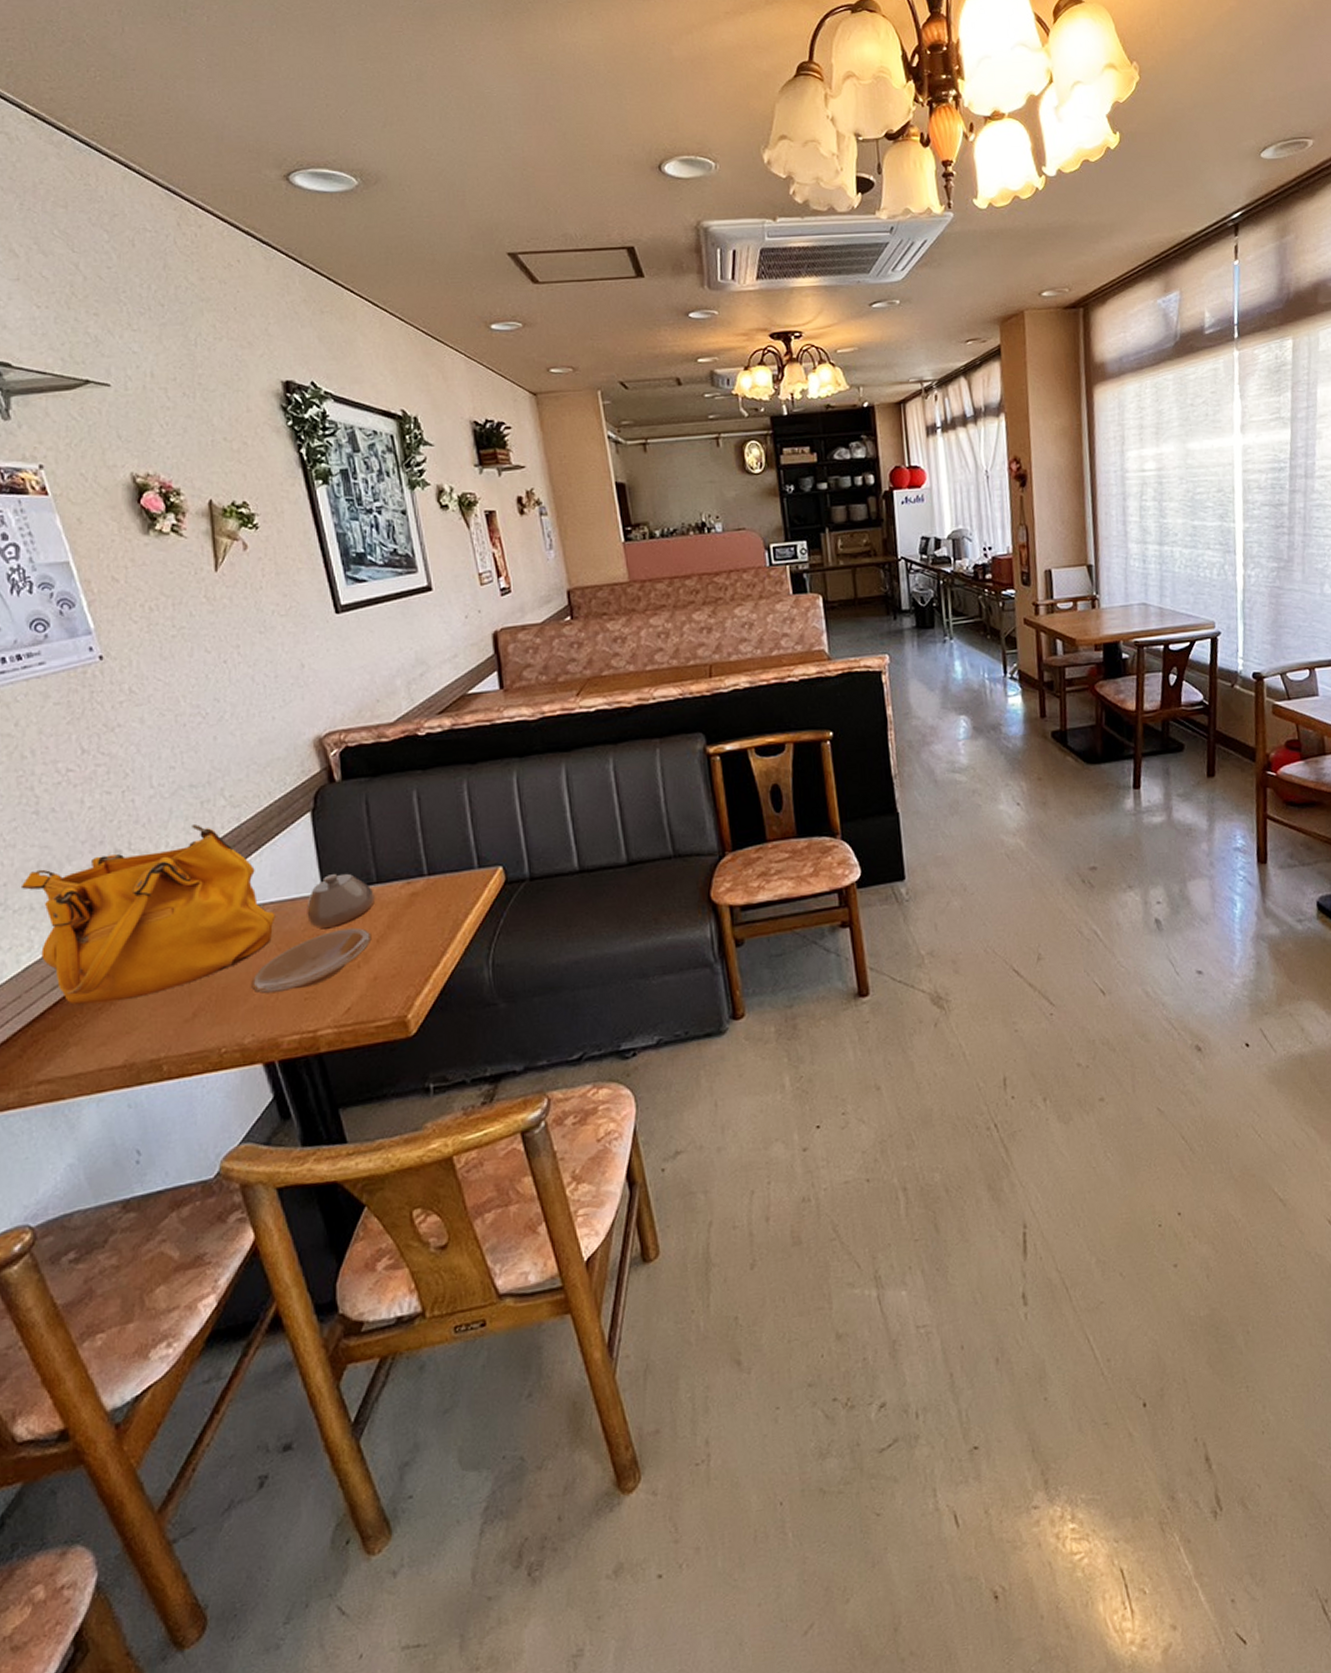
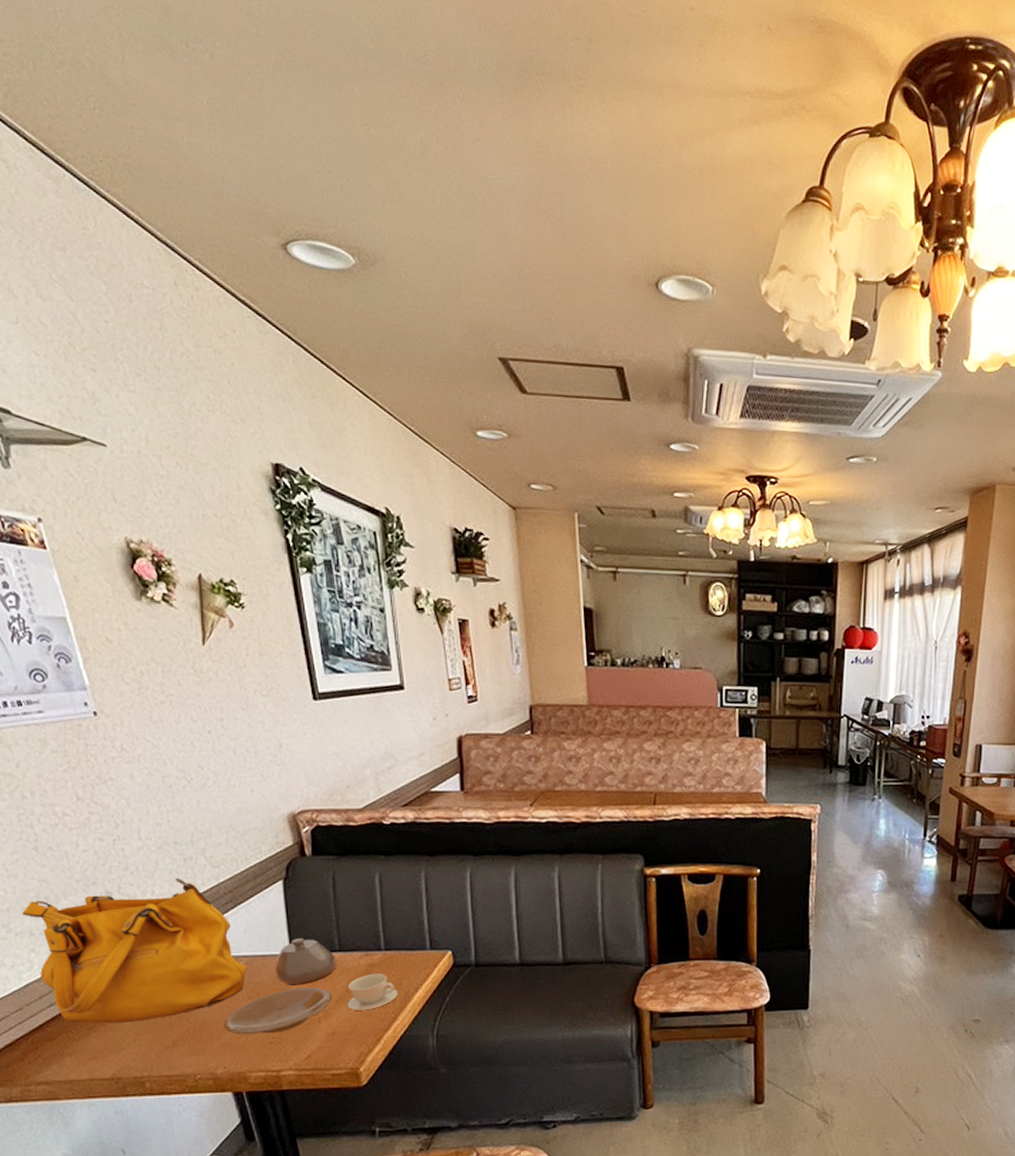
teacup: none [389,902,446,949] -> present [347,973,398,1010]

